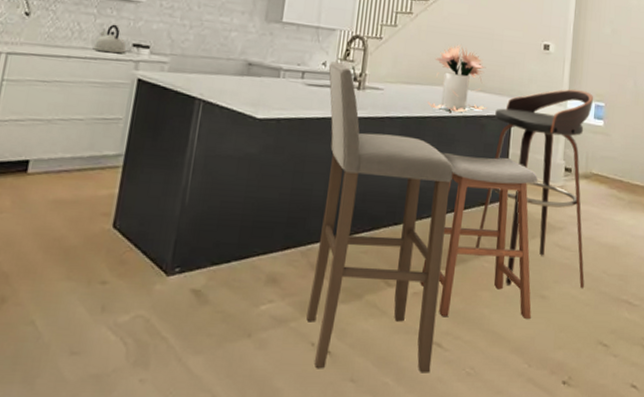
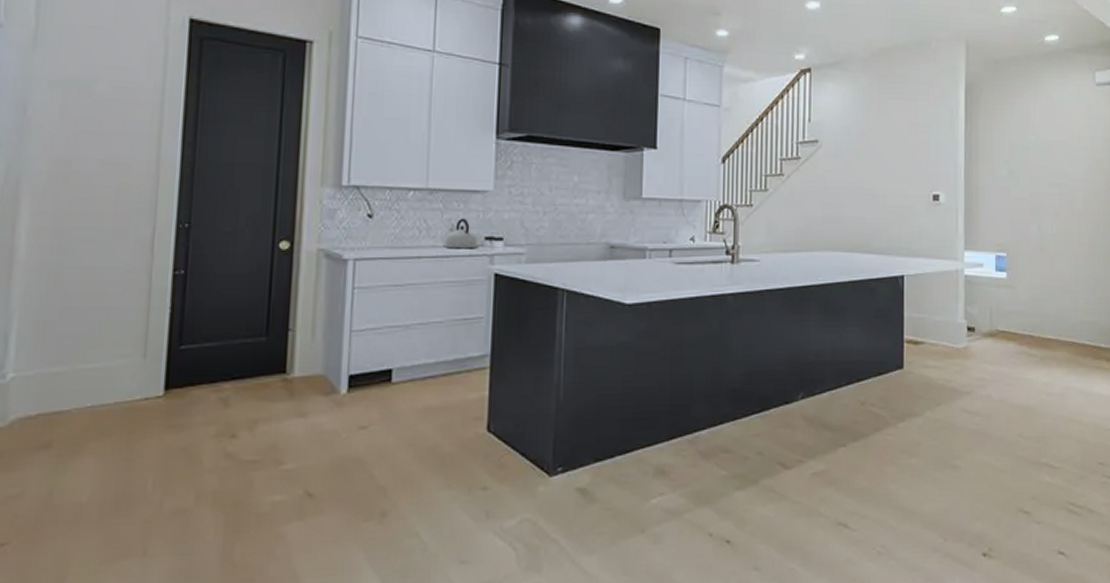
bar stool: present [306,61,453,373] -> none [697,234,844,558]
stool: present [420,152,539,318] -> none [819,321,942,495]
bouquet: present [427,44,487,114] -> none [809,204,876,280]
bar stool: present [475,89,594,289] -> none [876,240,998,458]

